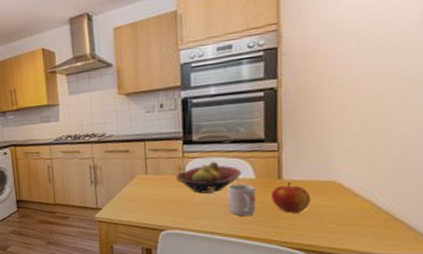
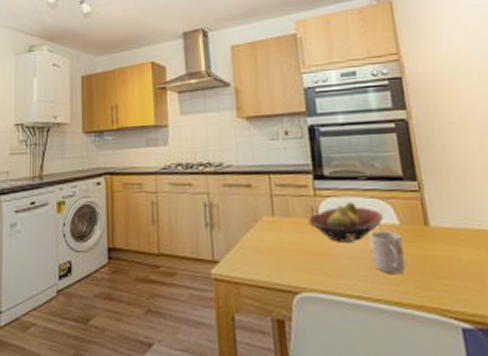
apple: present [272,183,311,213] -> none [420,231,466,270]

